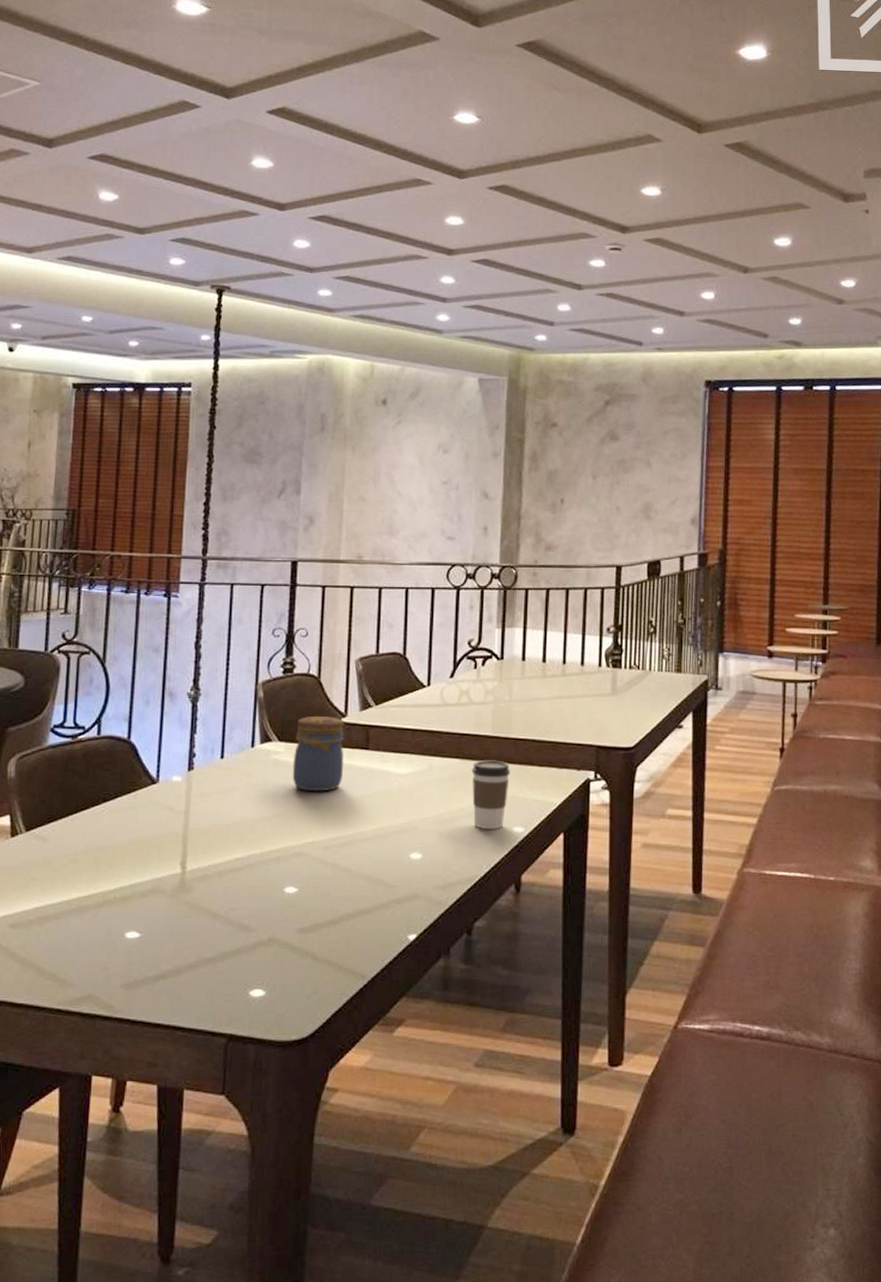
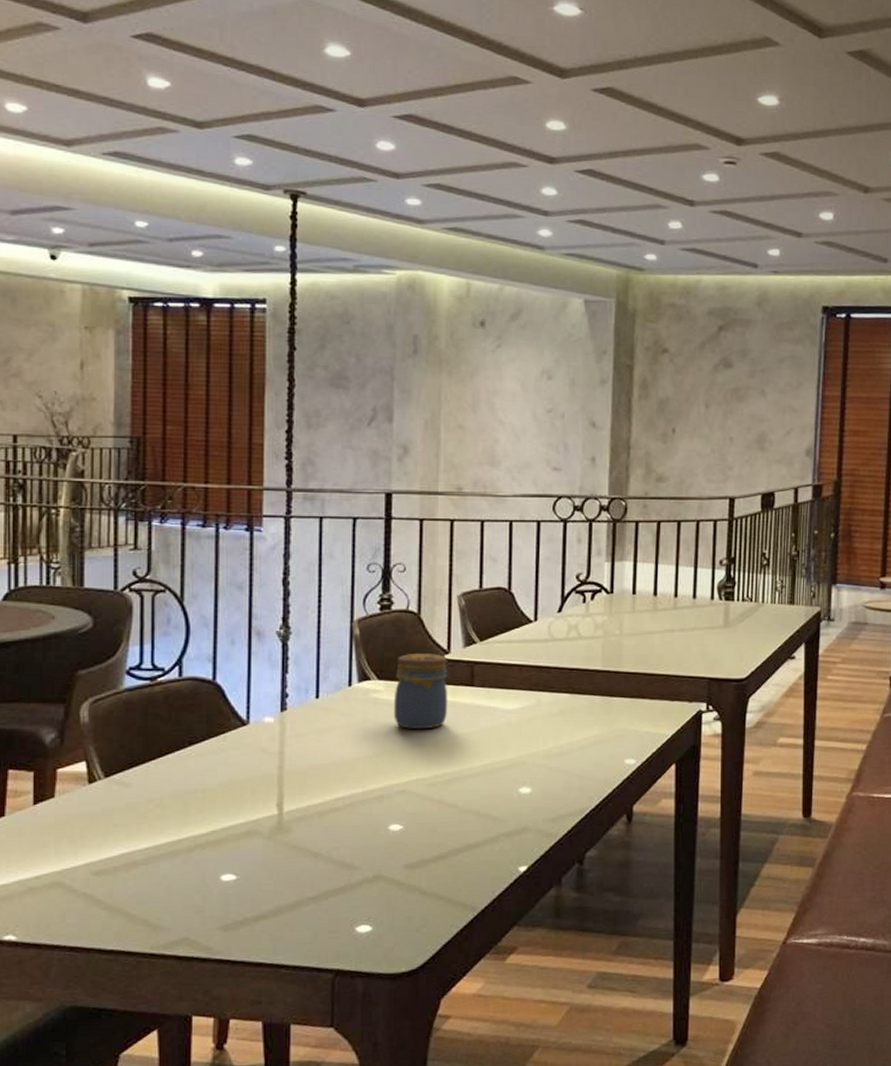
coffee cup: present [471,760,511,829] -> none [581,694,622,762]

